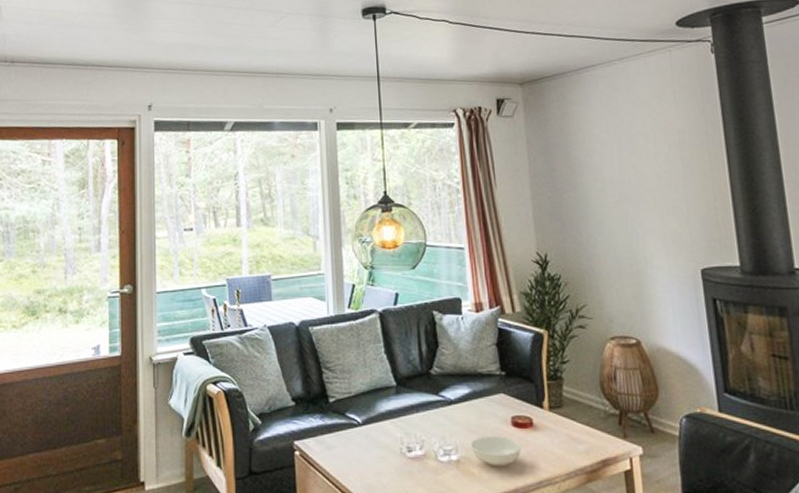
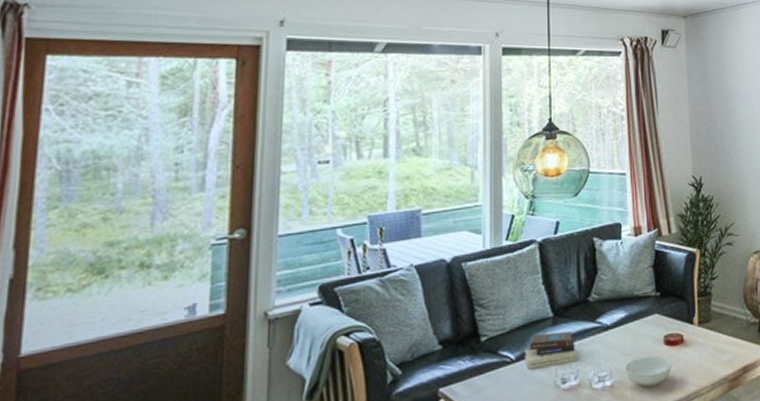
books: none [370,401,421,434] -> present [524,331,577,370]

